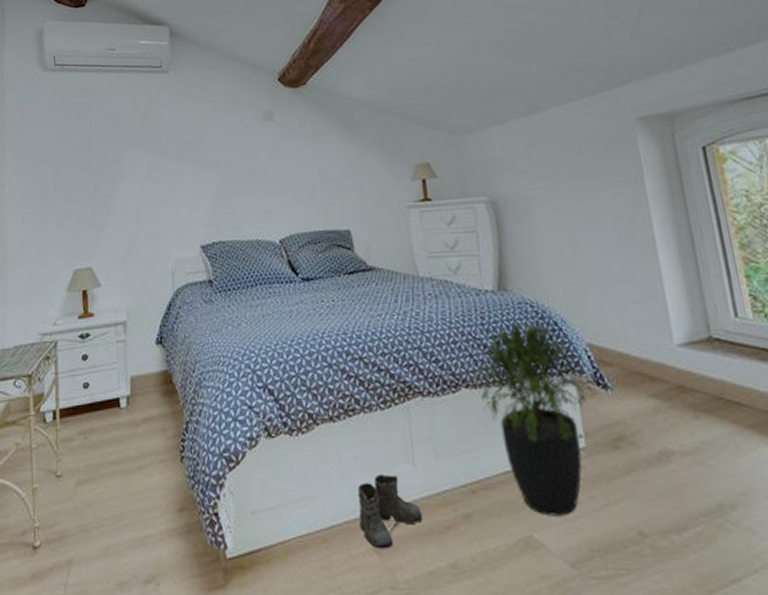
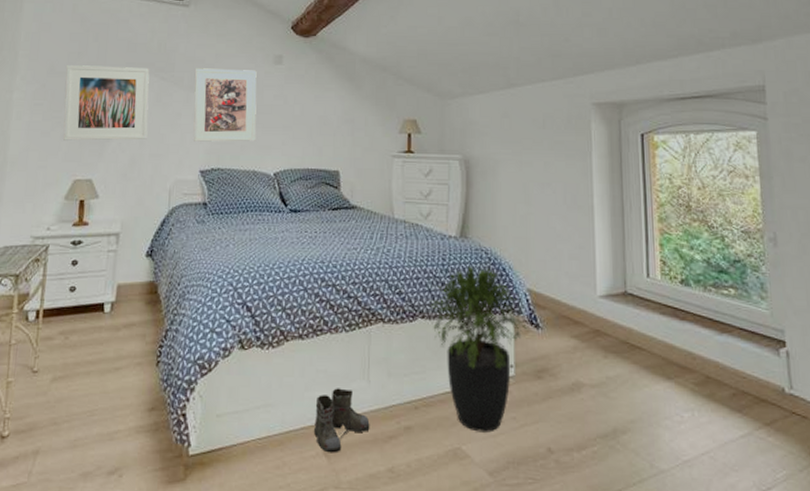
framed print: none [54,143,143,230] -> present [63,65,150,141]
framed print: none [182,130,256,215] -> present [193,68,257,142]

